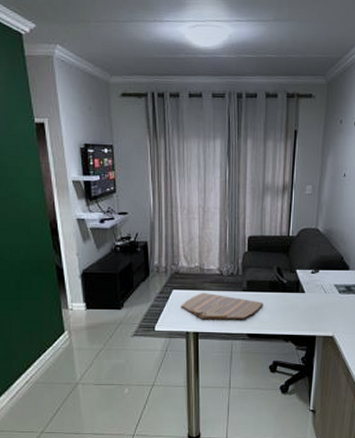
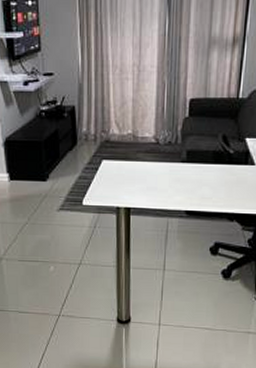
cutting board: present [181,292,263,320] -> none [111,163,205,195]

